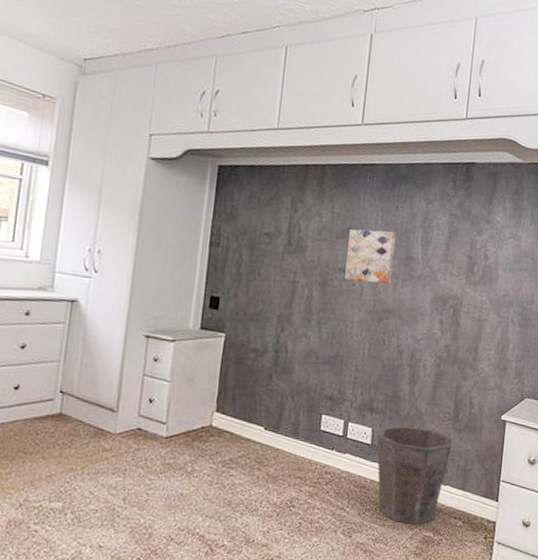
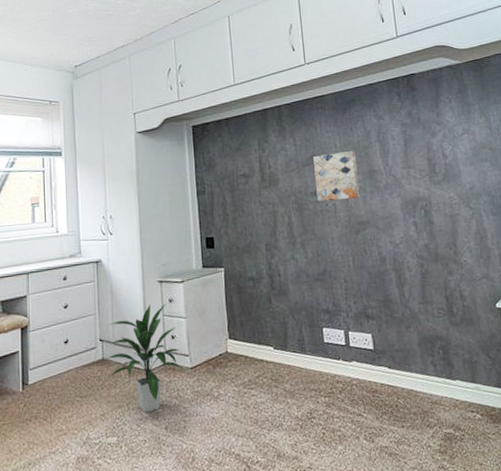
indoor plant: none [63,359,157,480] -> present [105,304,183,413]
waste bin: present [376,425,452,525] -> none [378,326,453,423]

